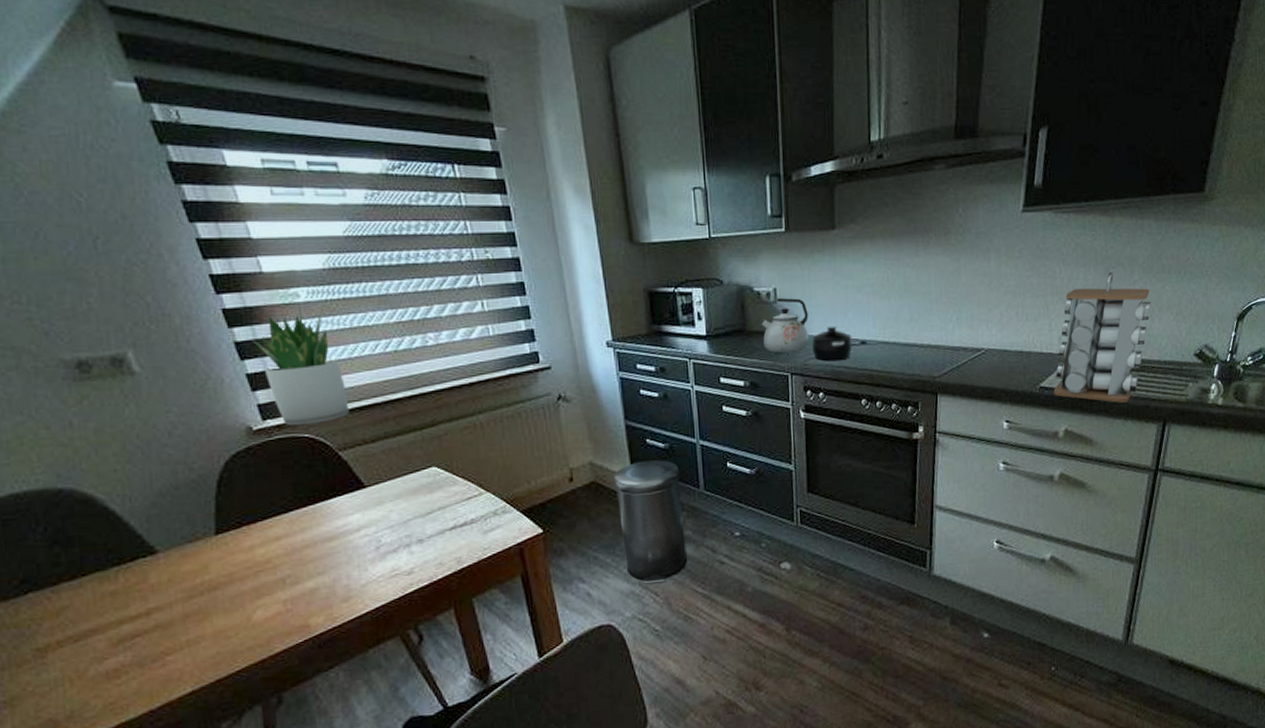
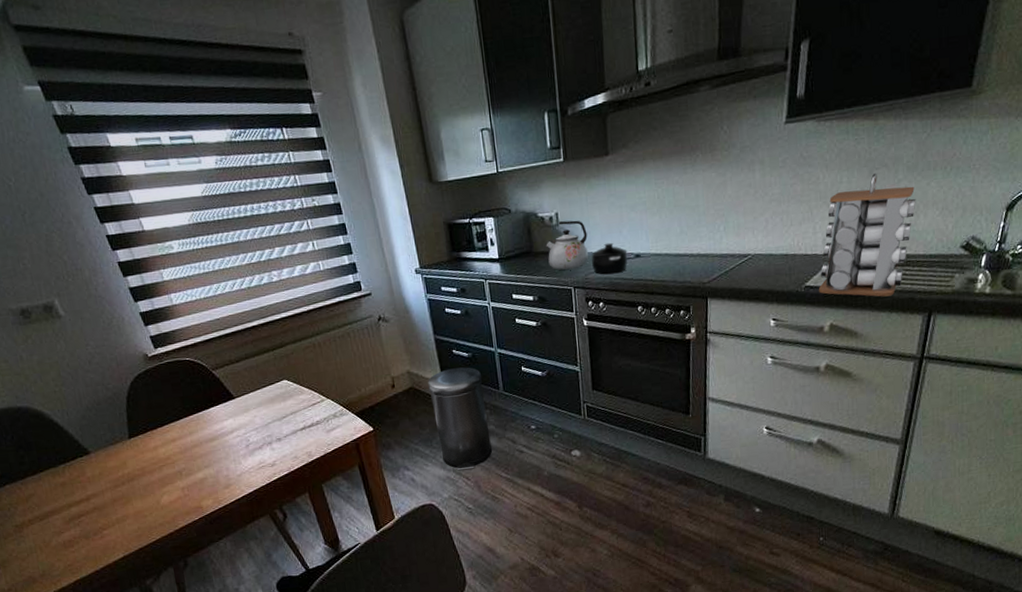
planter: present [253,305,349,426] -> none [142,254,218,353]

